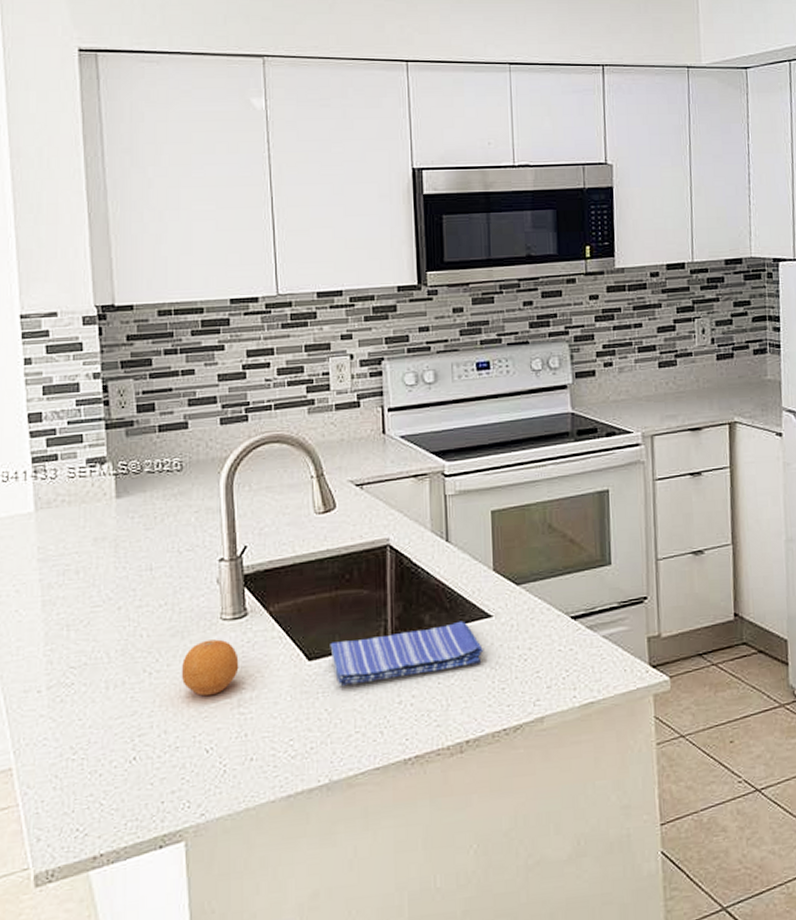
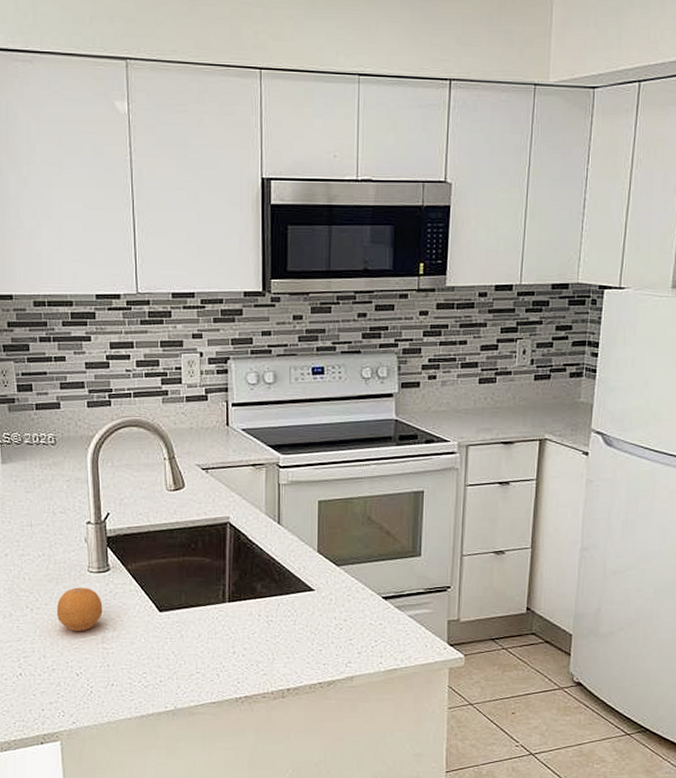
dish towel: present [330,621,484,687] -> none [177,591,306,636]

